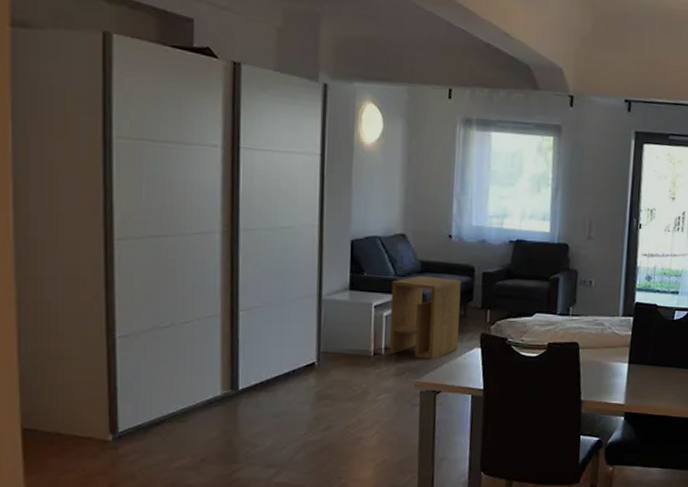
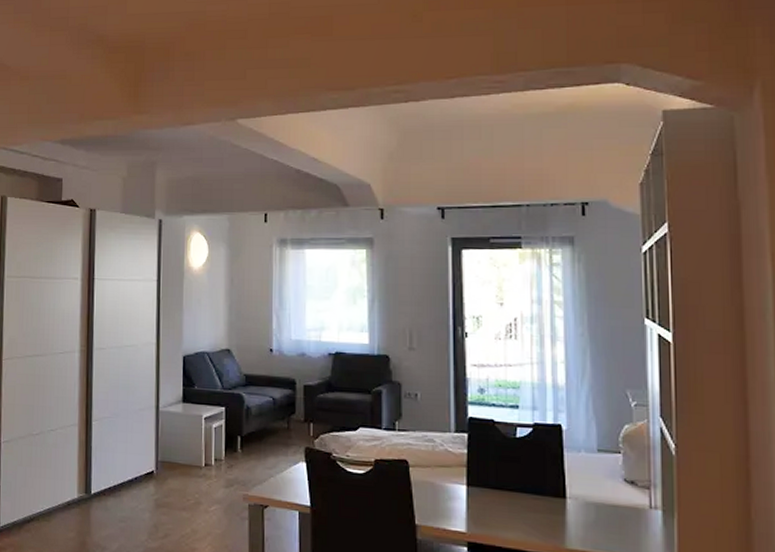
side table: present [389,275,461,359] -> none [218,388,284,472]

